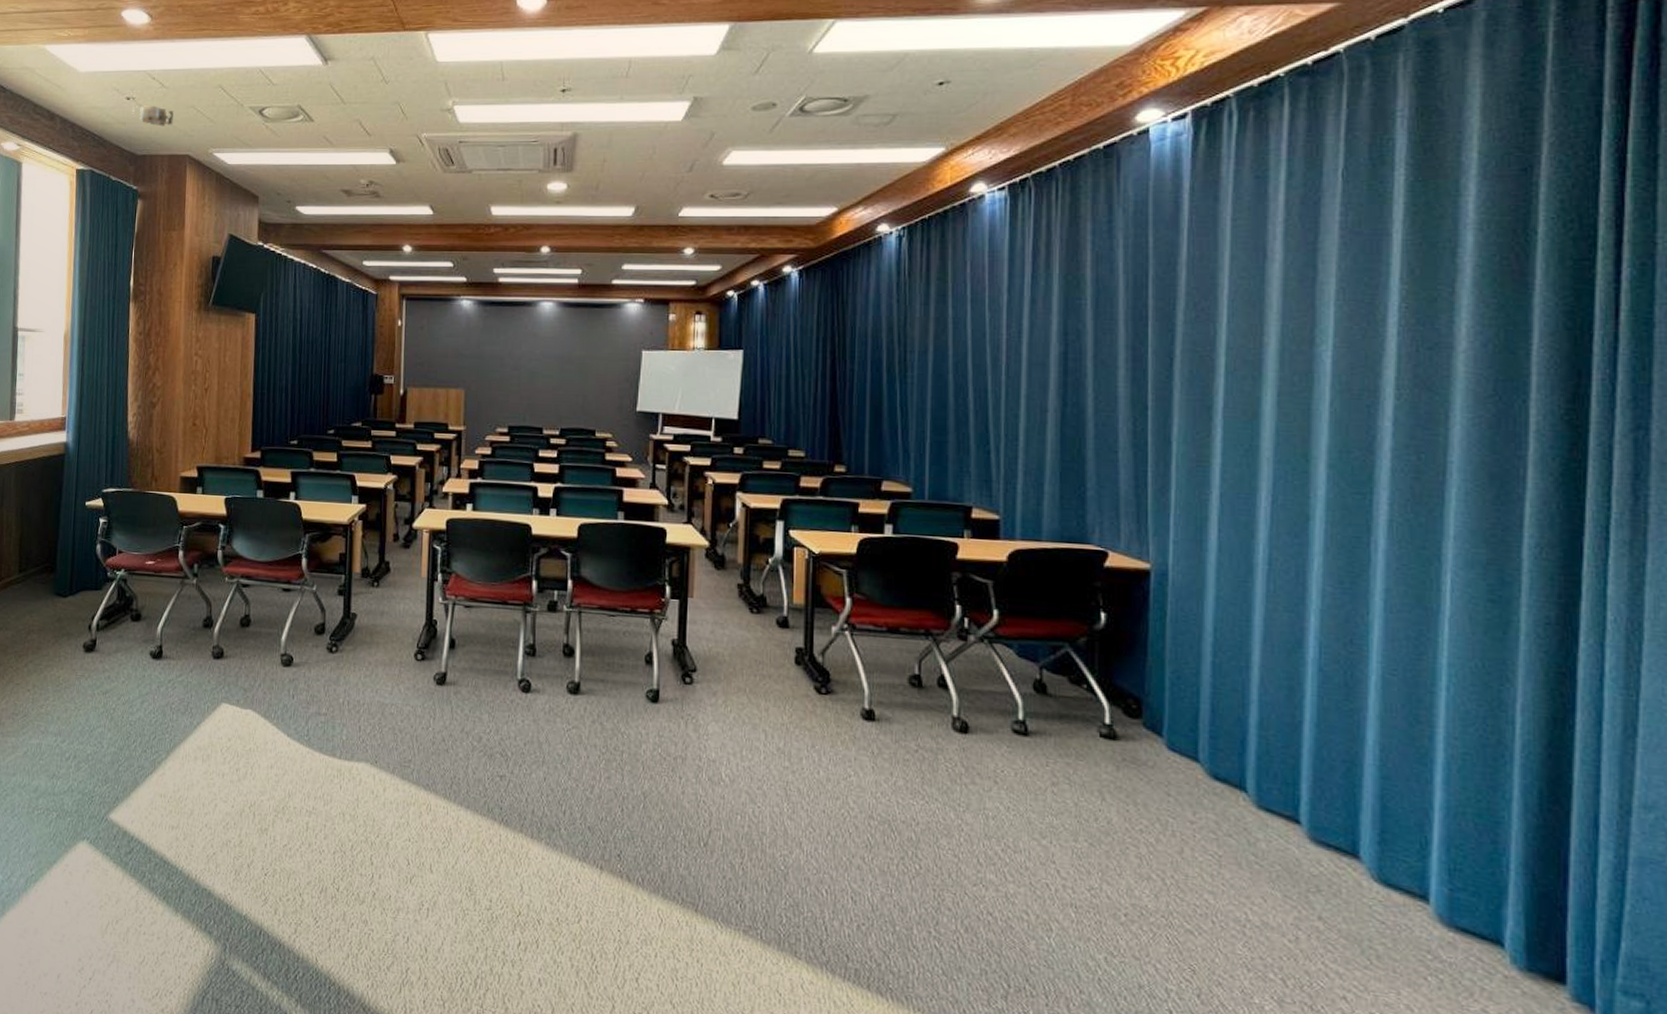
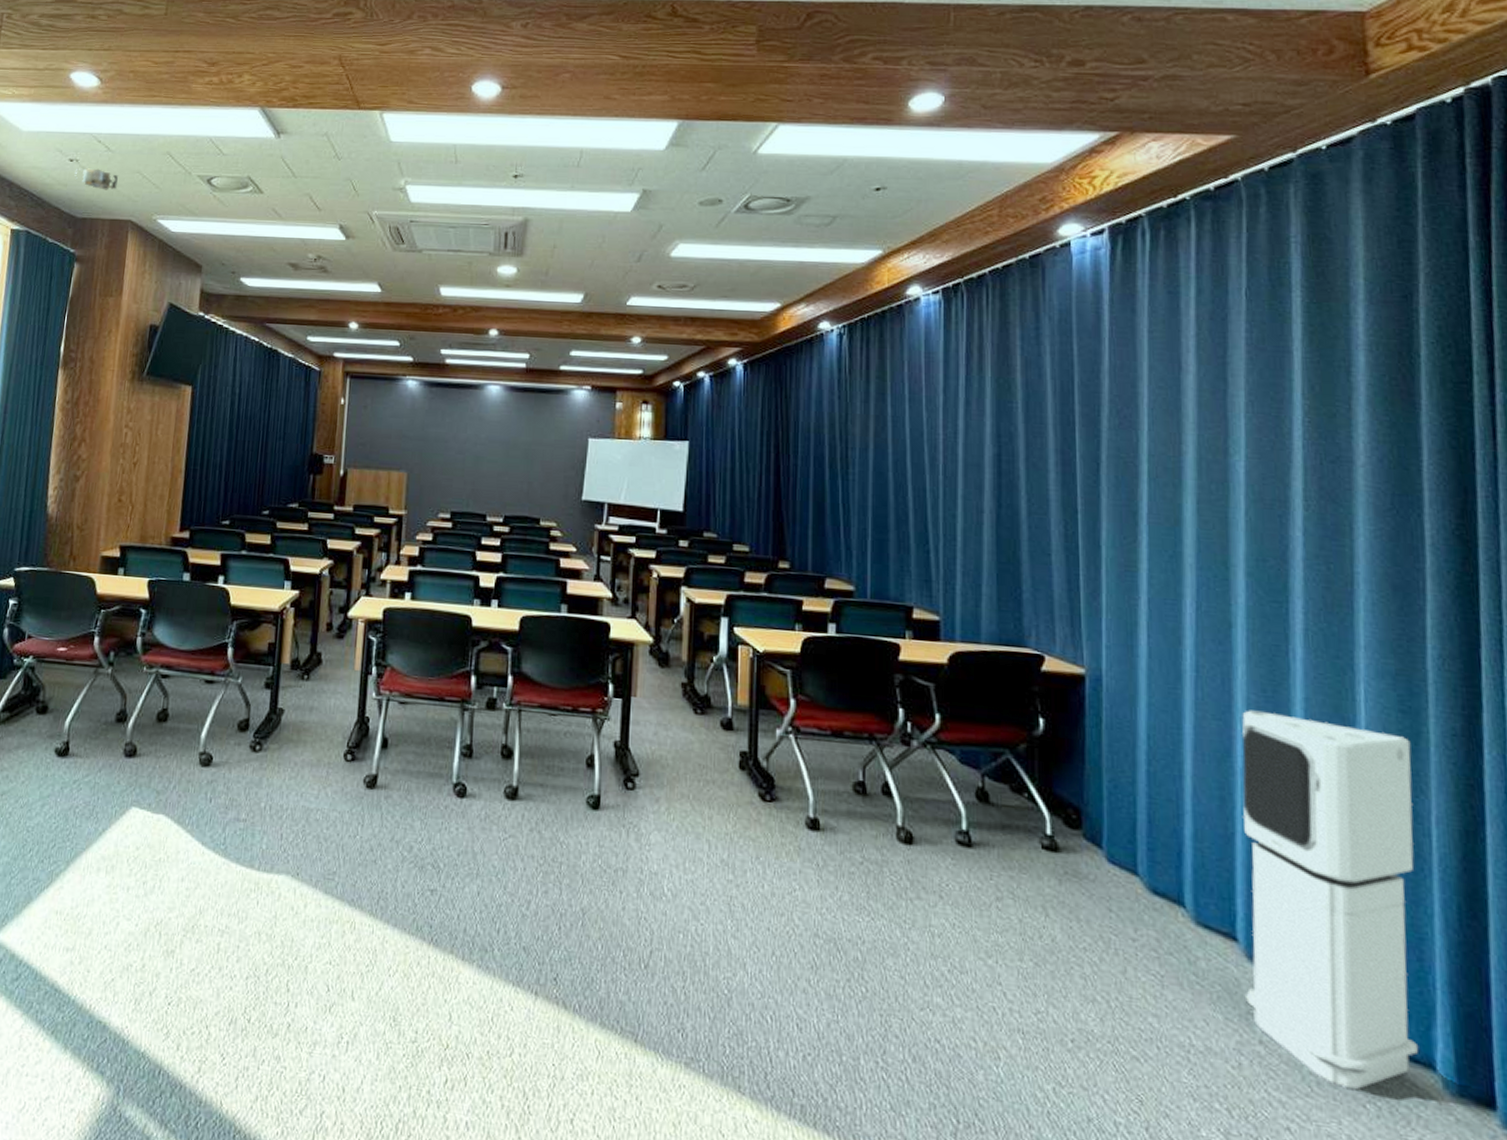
air purifier: none [1306,601,1499,964] -> present [1241,710,1420,1091]

